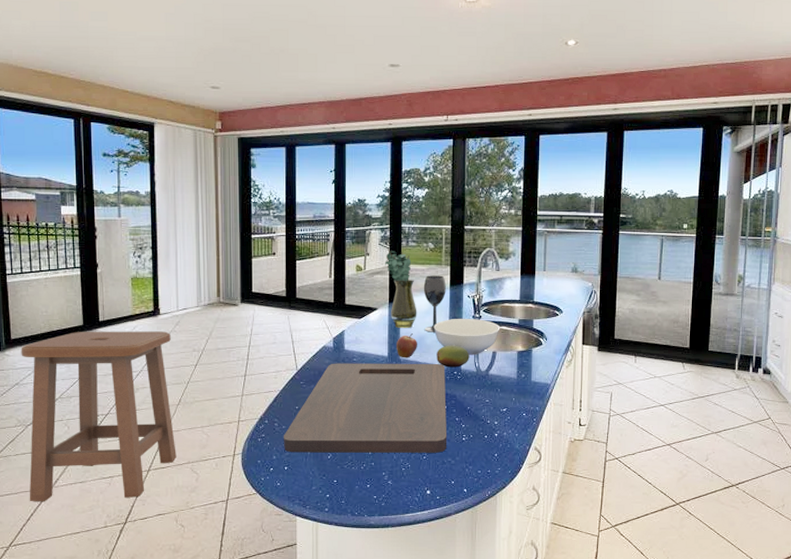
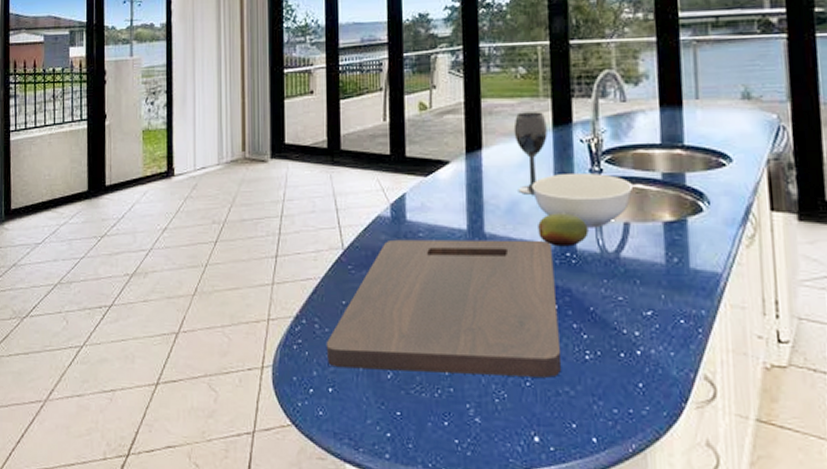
stool: present [21,331,177,502] -> none [20,197,191,421]
vase: present [384,248,417,328] -> none [457,78,507,188]
fruit: present [396,333,417,358] -> none [477,196,509,233]

